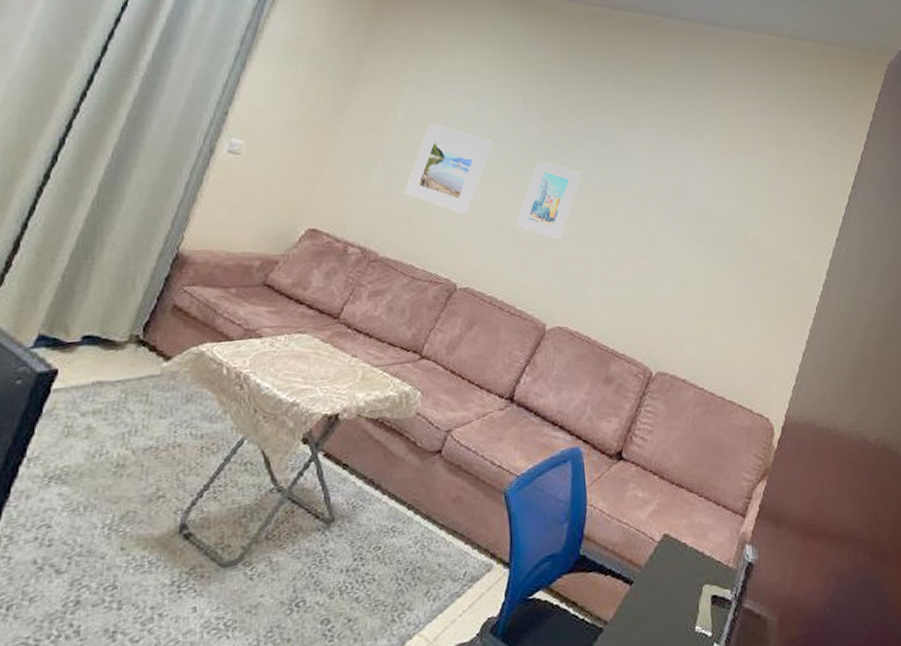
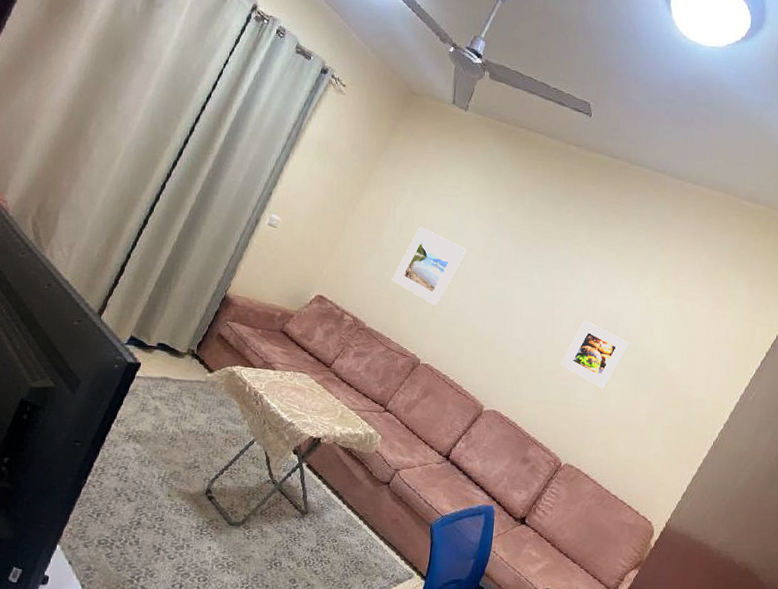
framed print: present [516,160,581,239] -> none [473,272,534,340]
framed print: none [628,199,702,274] -> present [560,321,629,389]

